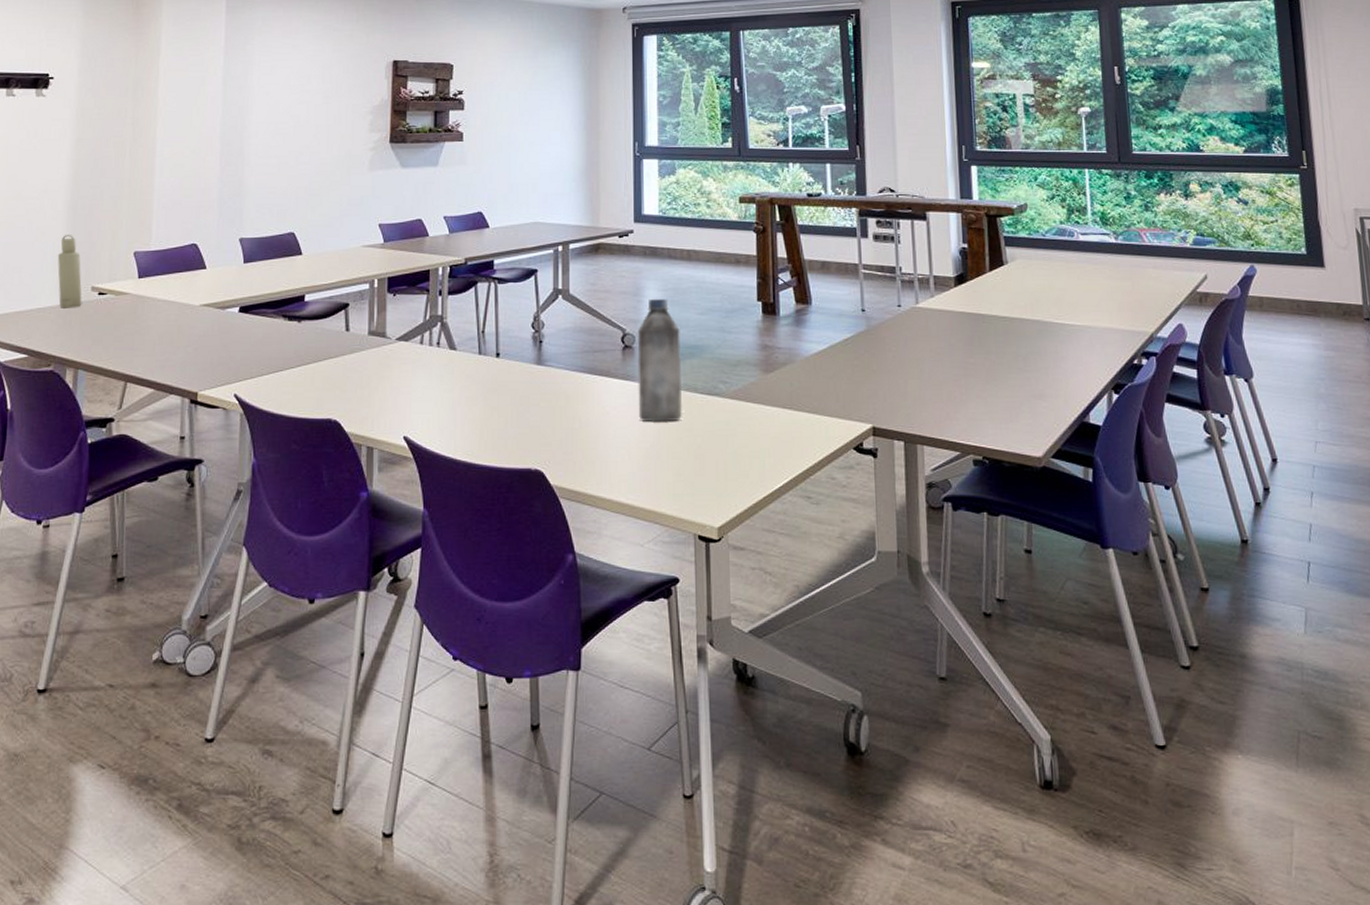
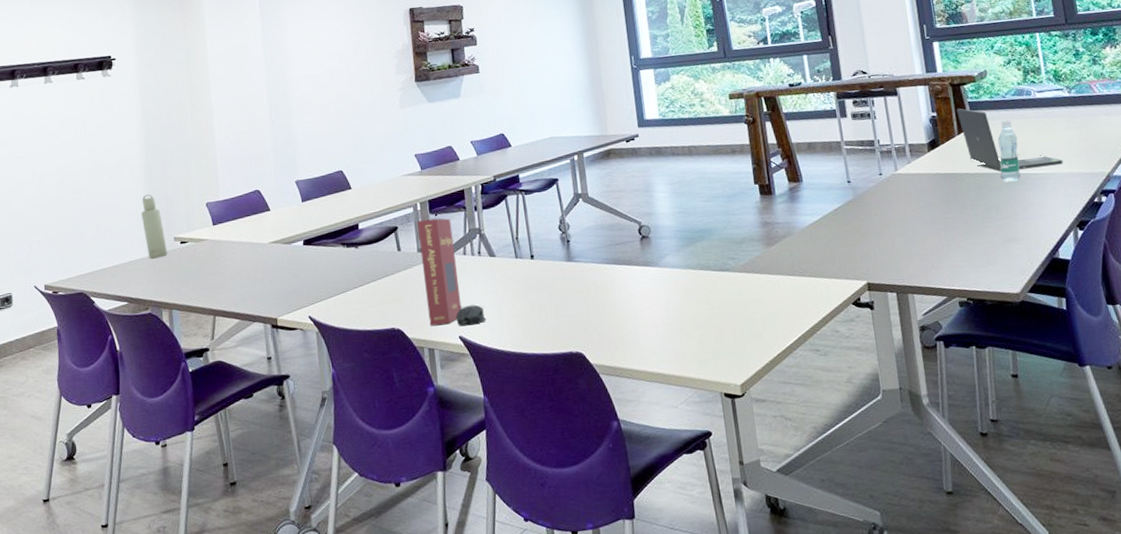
book: none [371,299,411,422] -> present [417,218,462,327]
computer mouse: none [403,402,438,424] -> present [456,304,487,326]
water bottle: present [637,299,683,423] -> none [651,192,699,300]
laptop: none [990,243,1103,319] -> present [956,108,1063,172]
bottle: none [1032,261,1055,331] -> present [997,119,1021,182]

